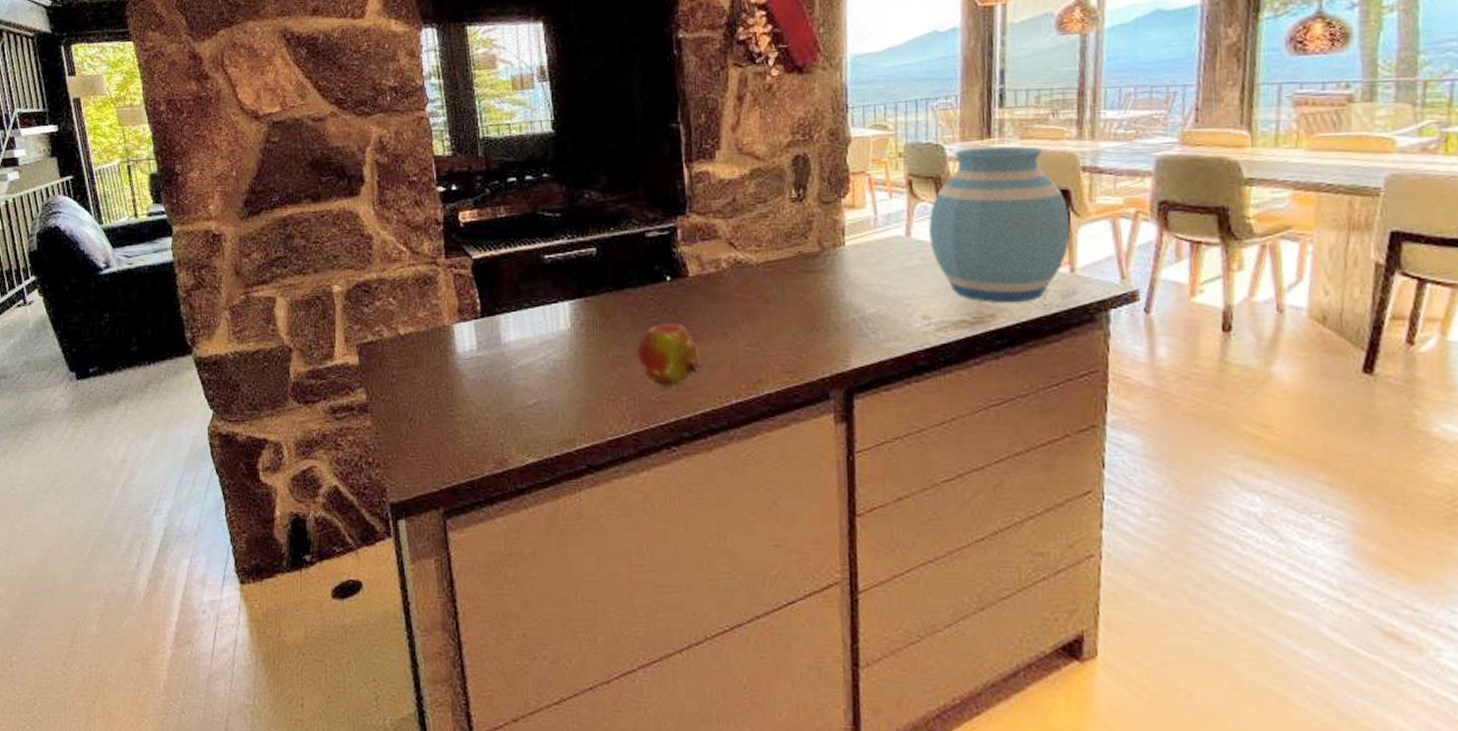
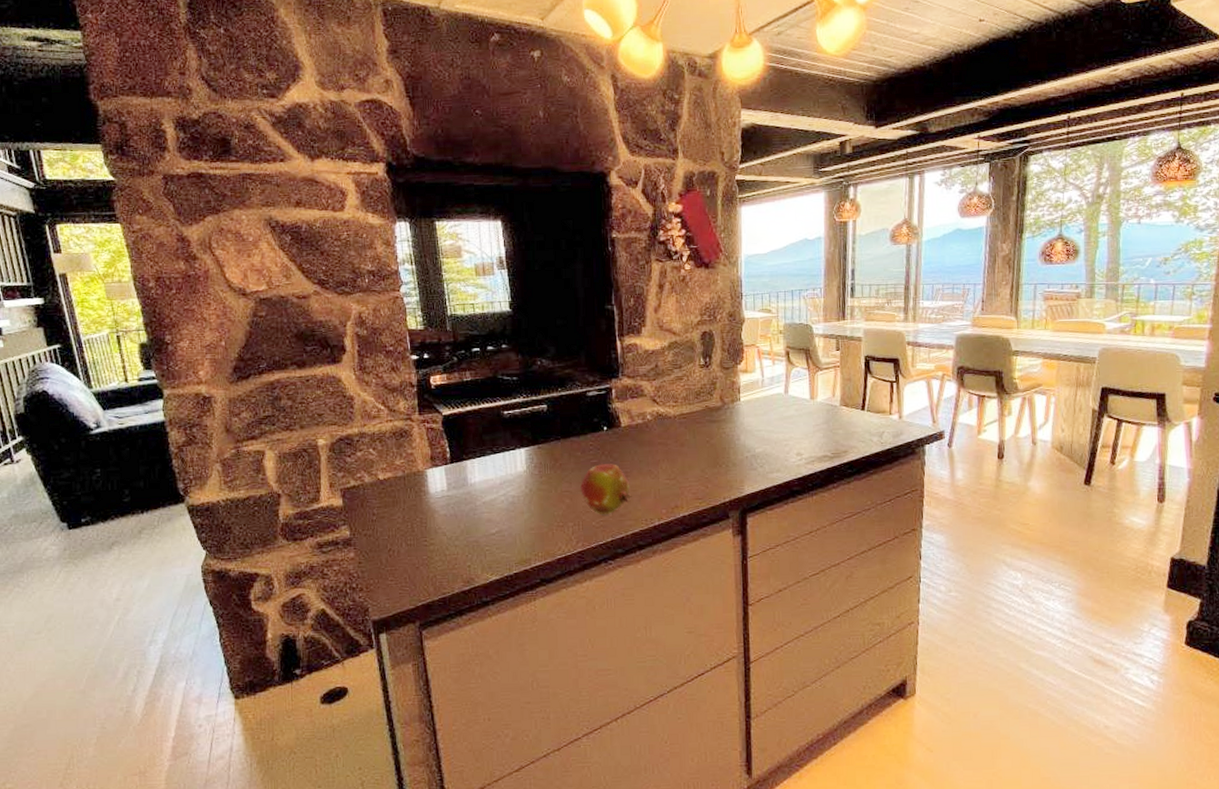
vase: present [929,146,1070,303] -> none [801,326,899,443]

